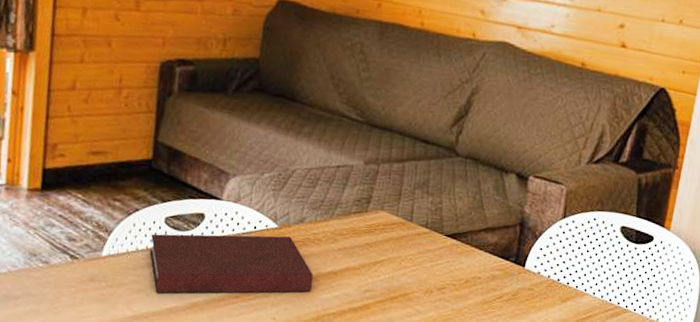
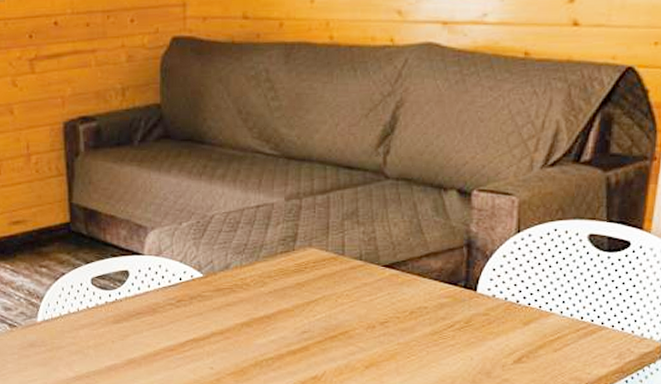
notebook: present [149,233,313,294] -> none [80,284,246,353]

